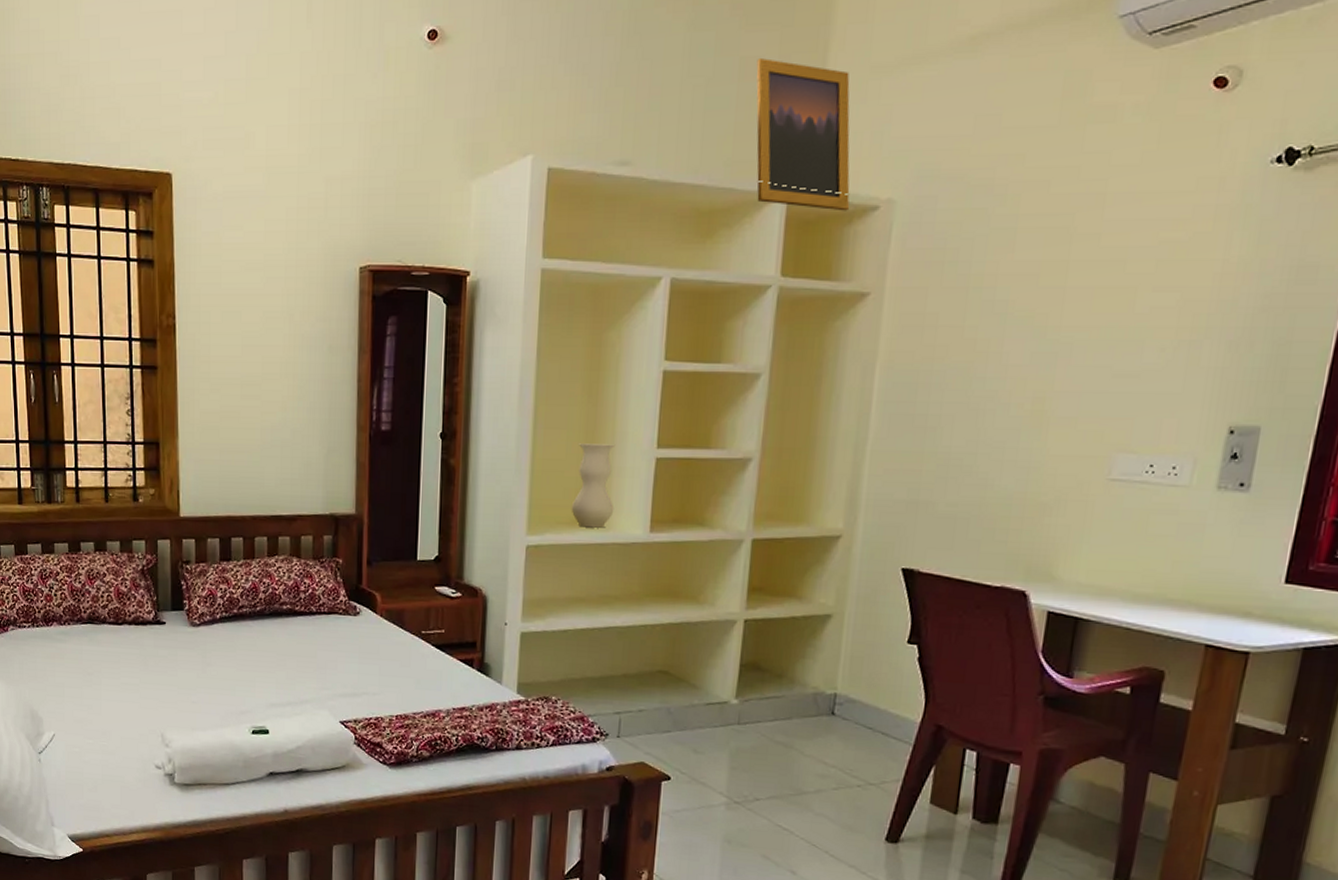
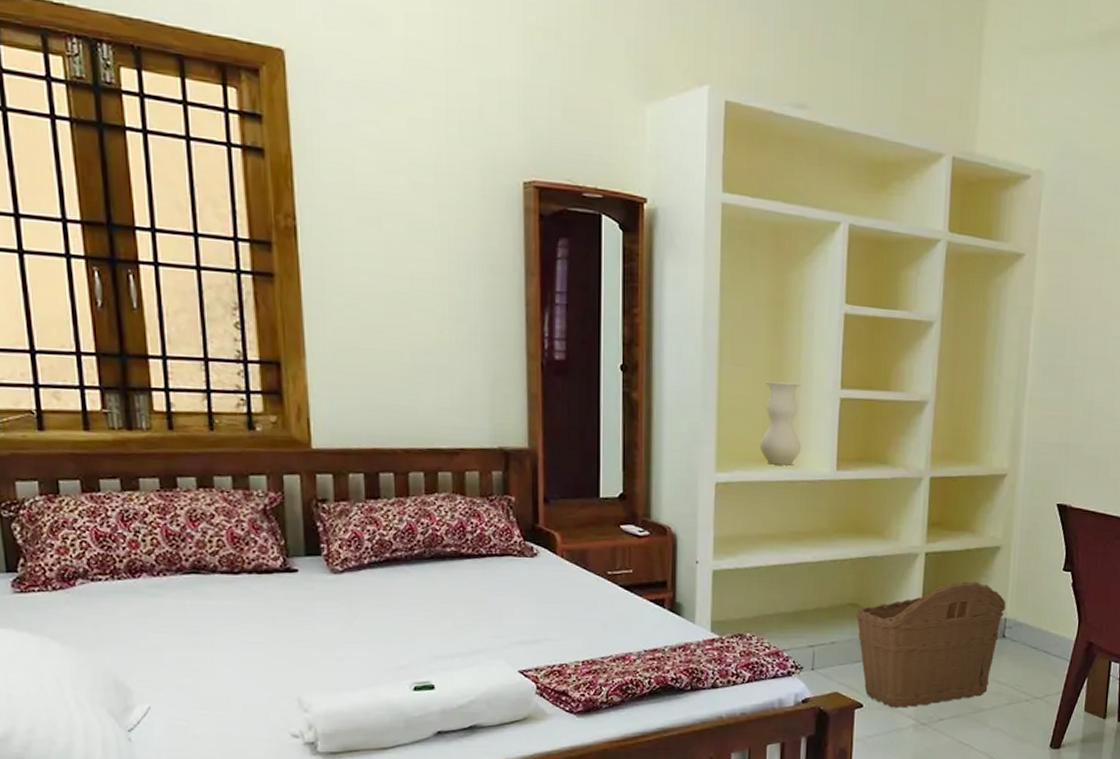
wicker basket: none [666,651,837,784] -> present [856,581,1006,708]
picture frame: present [756,58,850,211] -> none [921,23,1006,177]

